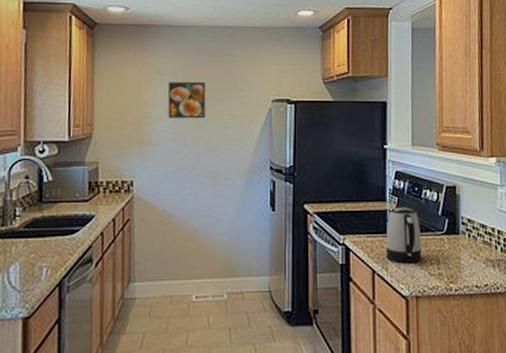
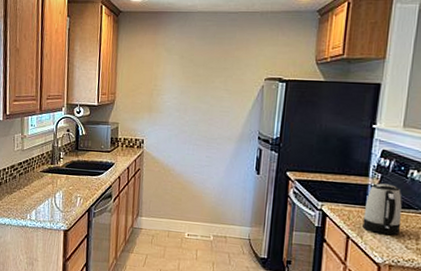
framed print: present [168,81,206,119] -> none [173,60,207,93]

